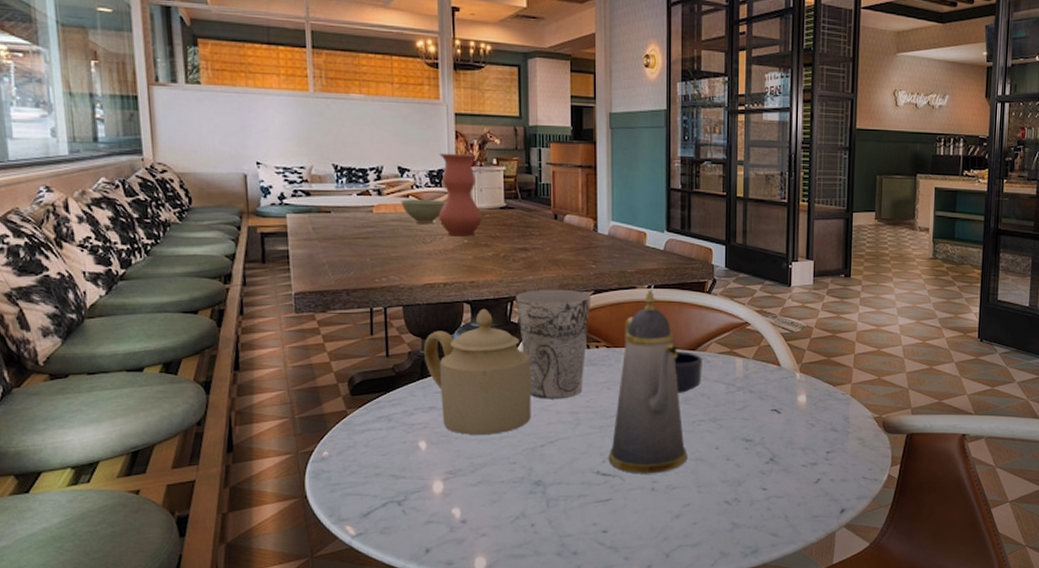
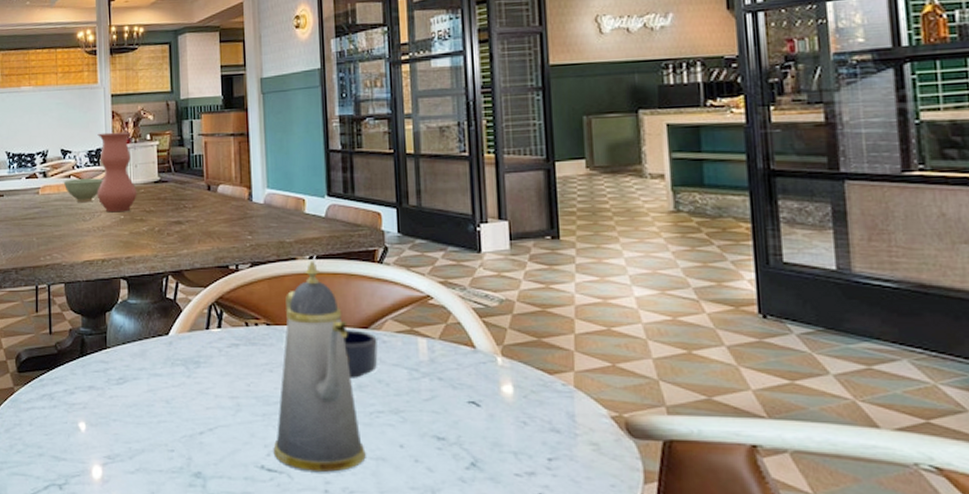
sugar bowl: present [423,308,531,435] -> none [83,284,189,418]
cup: present [516,289,592,399] -> none [171,262,249,382]

